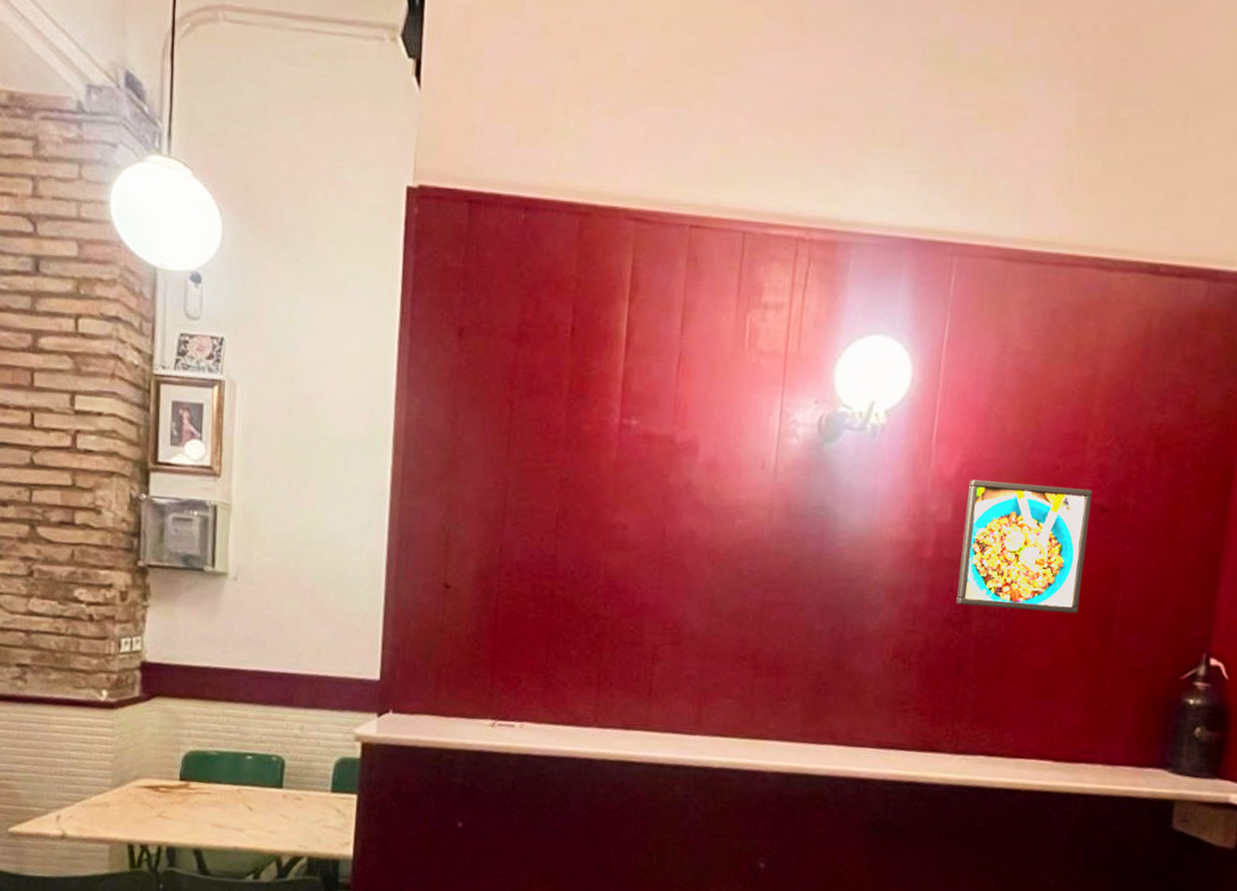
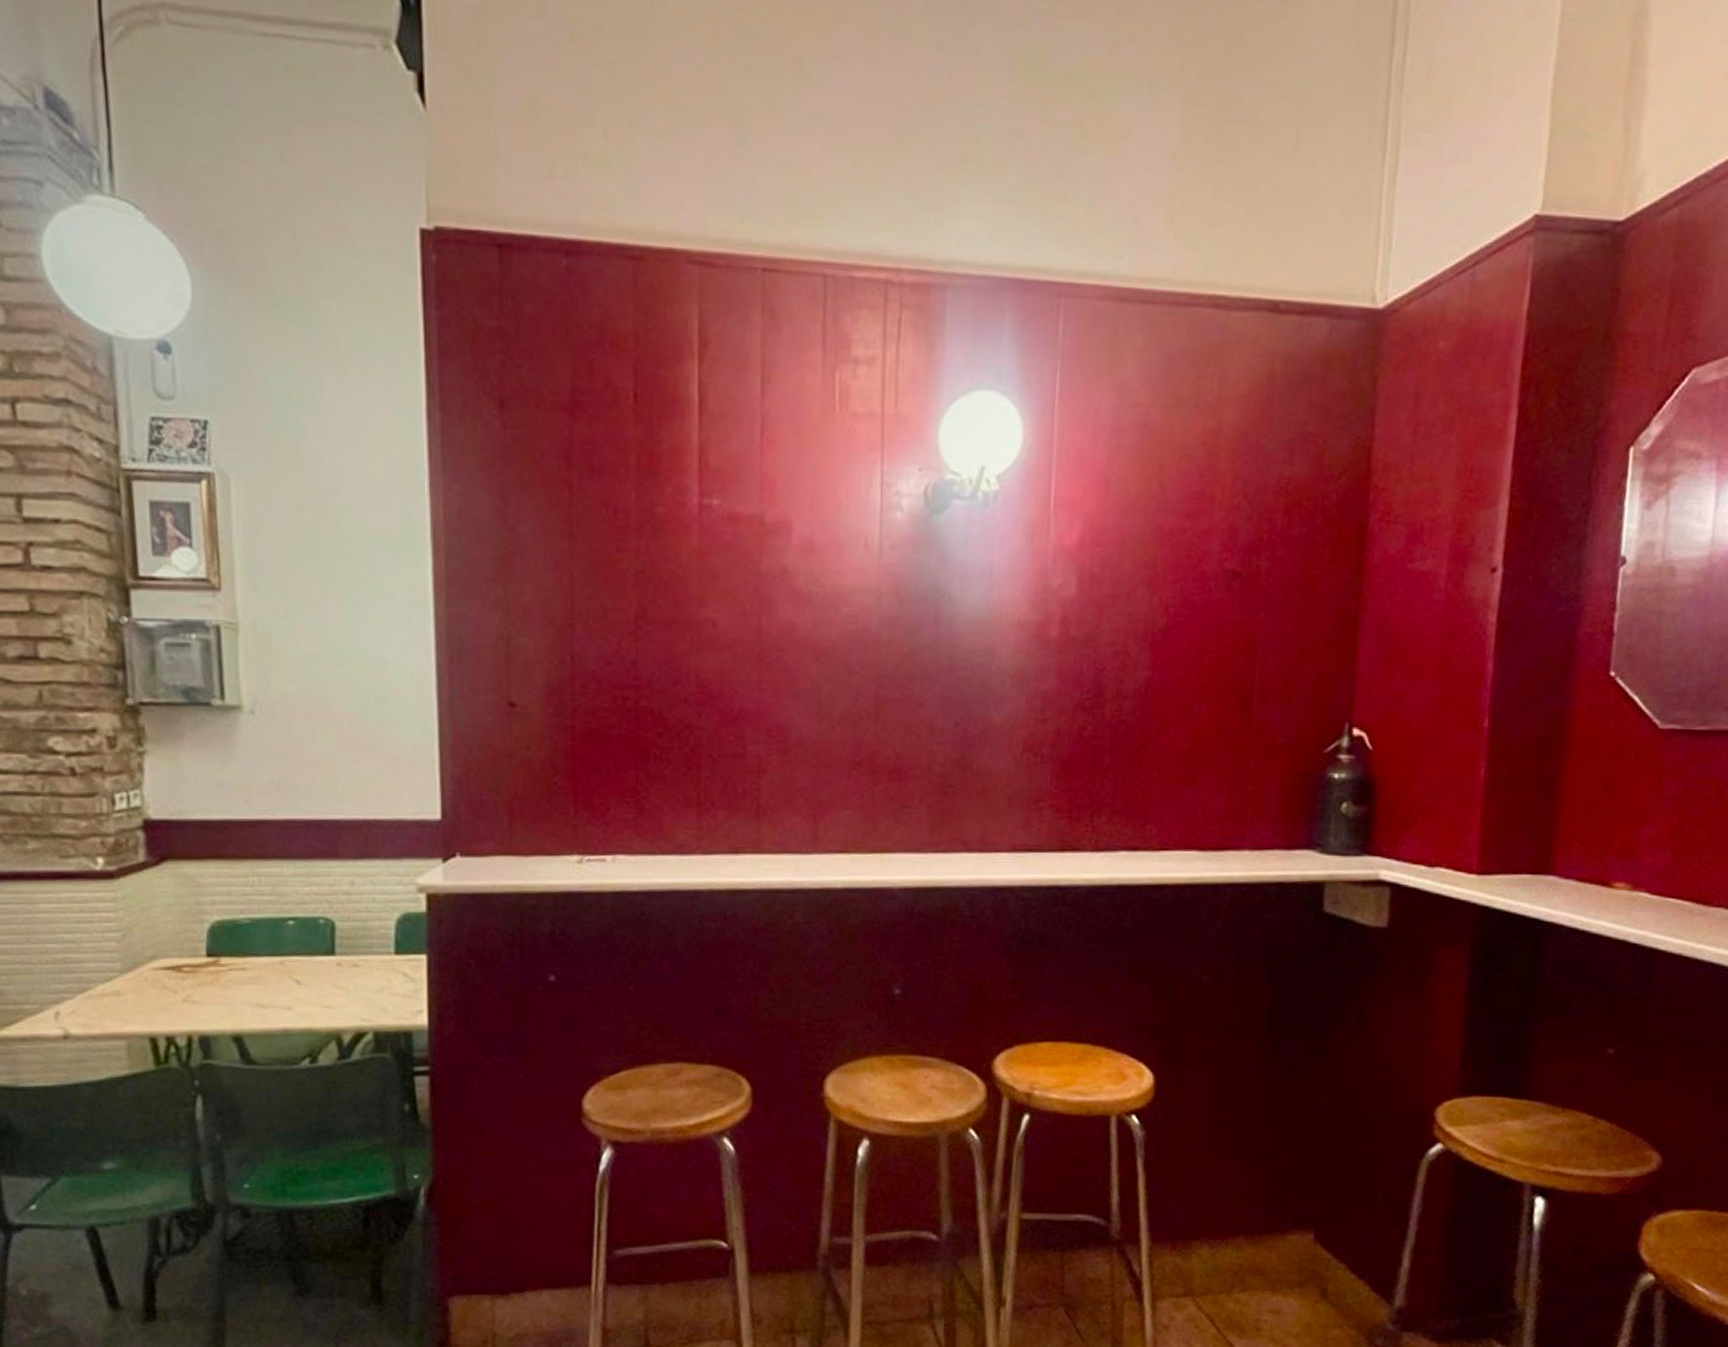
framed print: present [956,480,1092,614] -> none [1087,549,1223,690]

